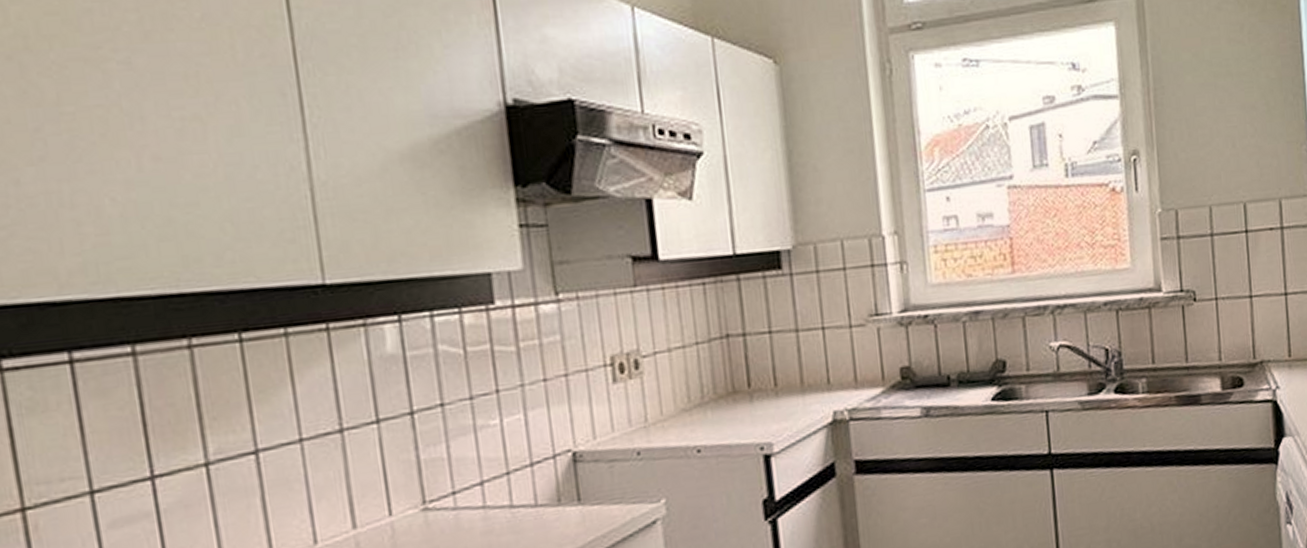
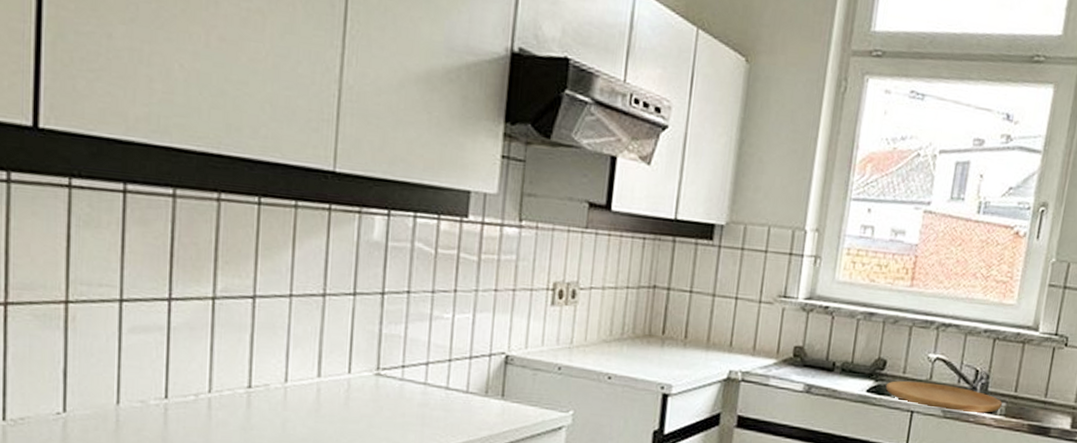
cutting board: none [1011,372,1142,402] -> present [885,380,1002,413]

